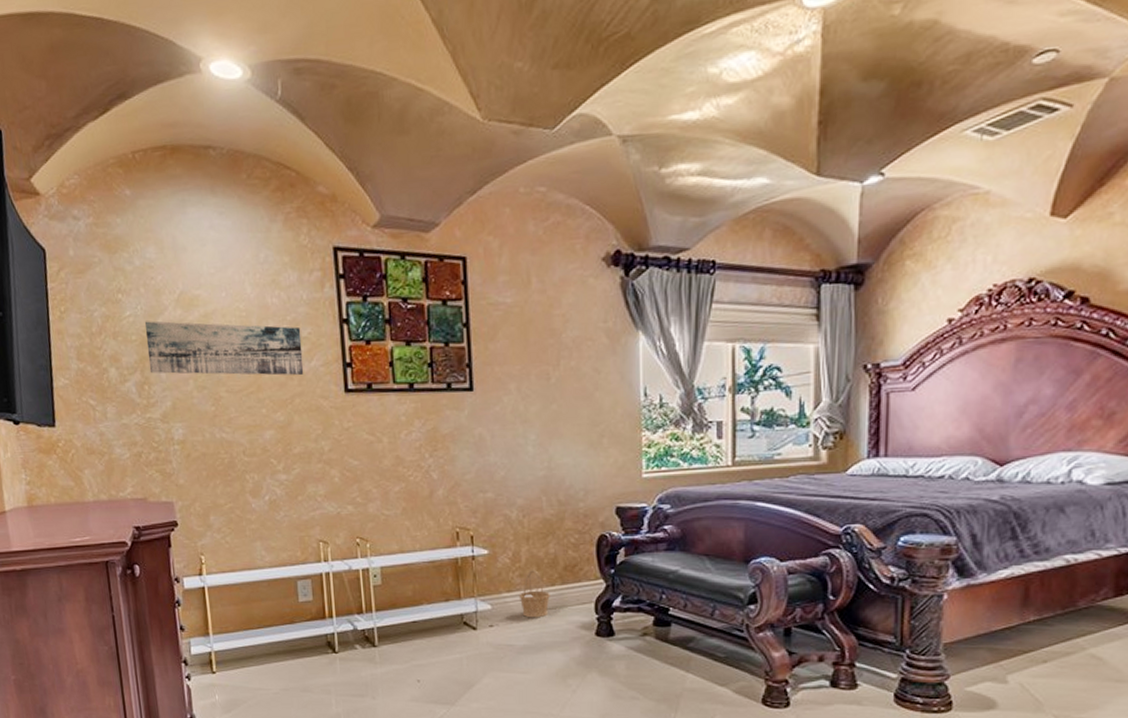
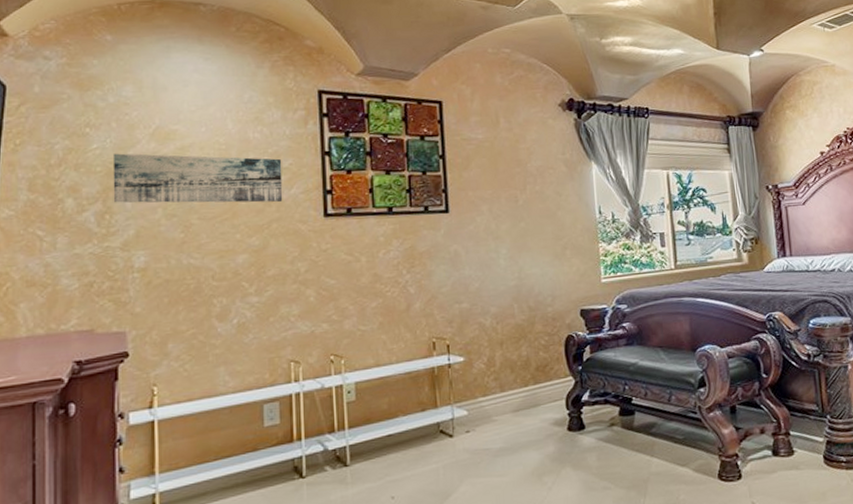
basket: present [518,570,550,618] -> none [494,373,524,420]

